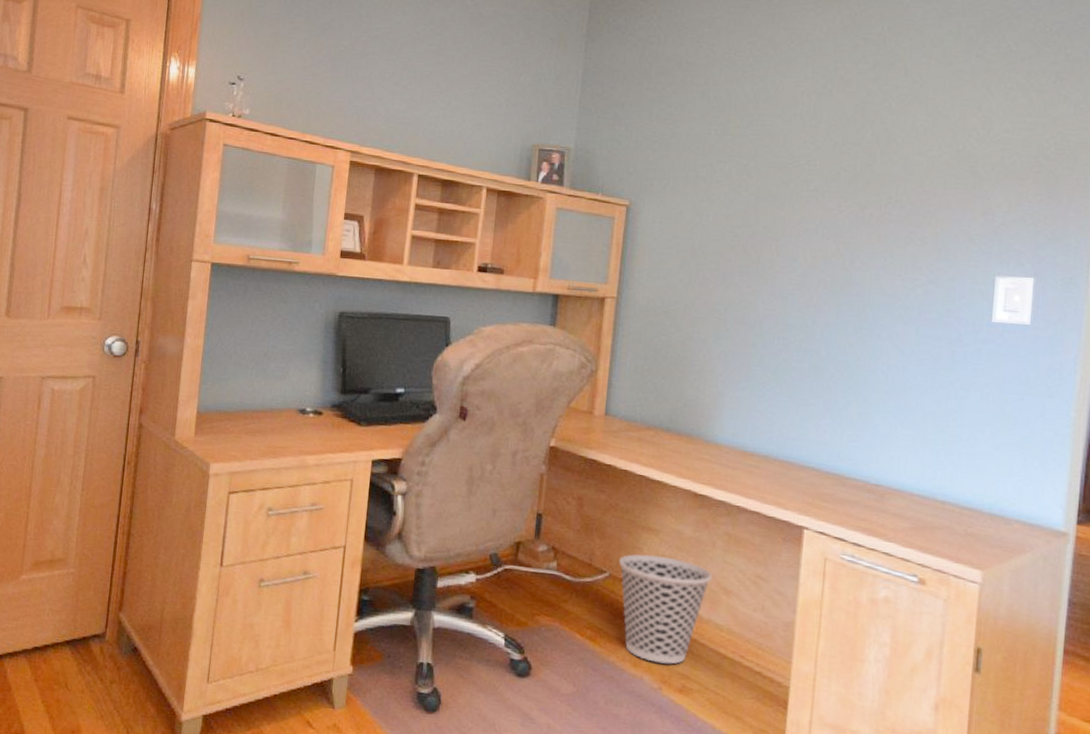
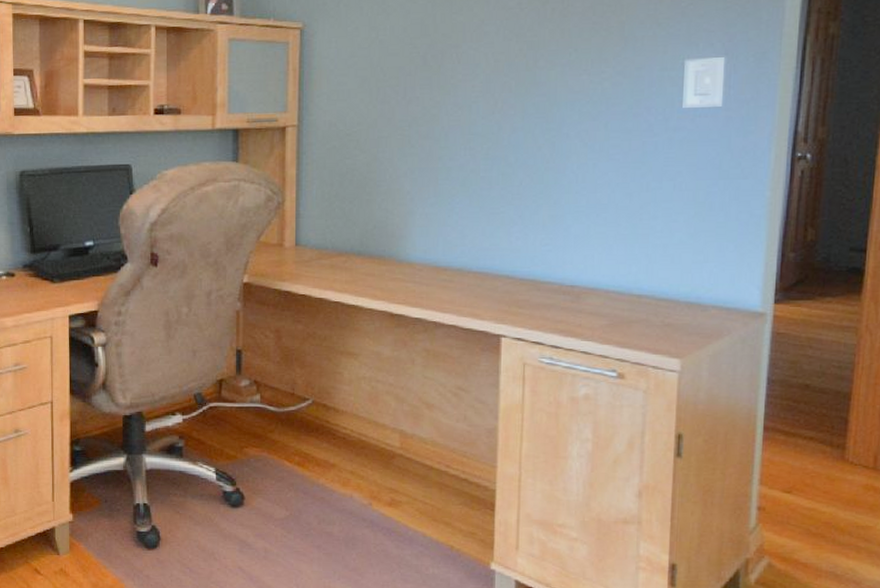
wastebasket: present [619,554,713,664] -> none [321,378,414,480]

